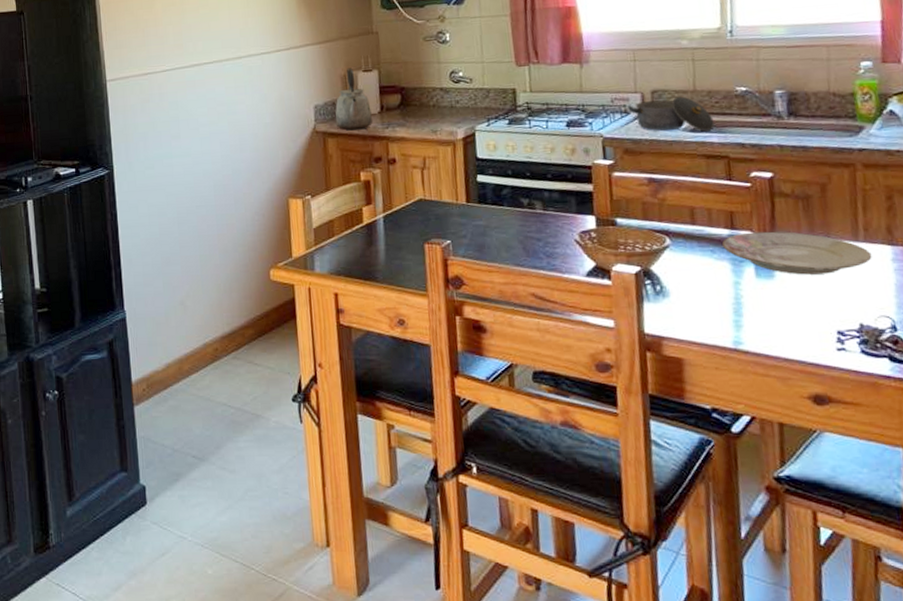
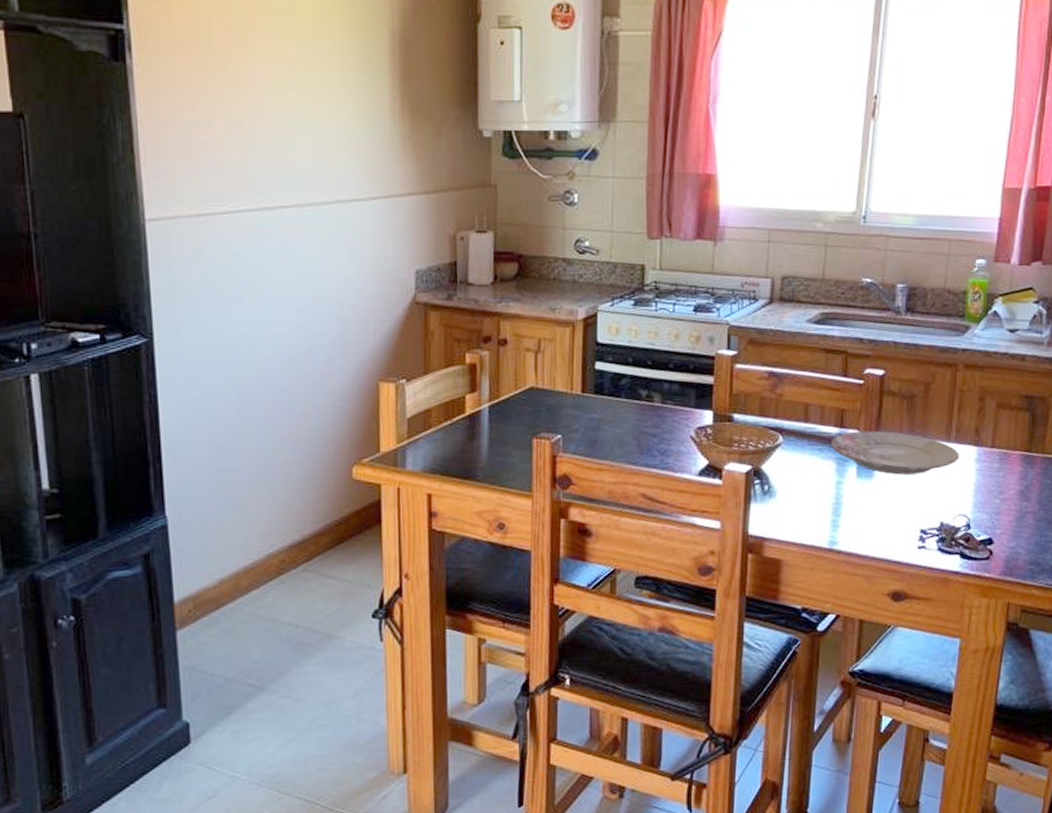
kettle: present [335,68,372,131] -> none [440,226,483,303]
cooking pot: present [628,96,715,132] -> none [757,284,838,324]

